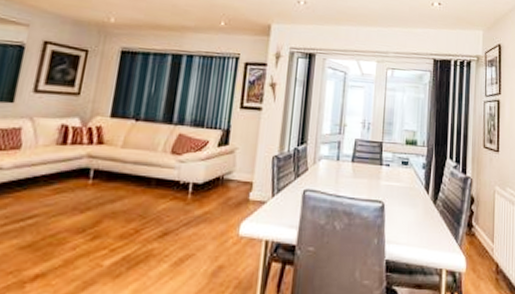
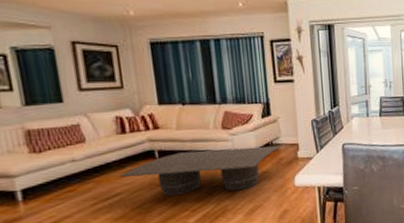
coffee table: none [43,174,232,231] -> present [119,146,281,196]

